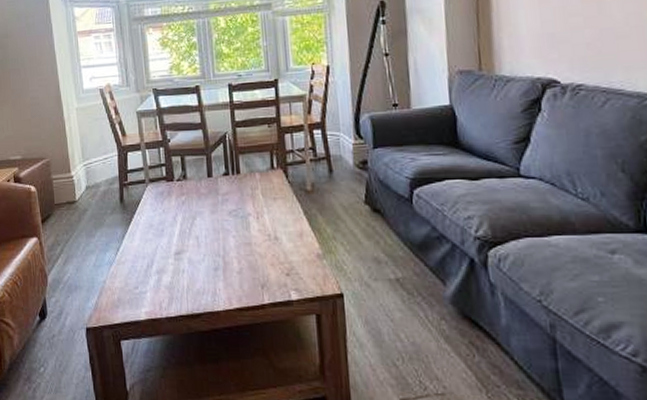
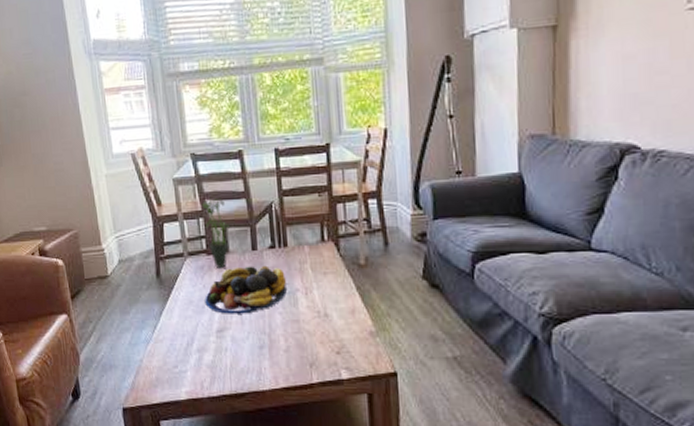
potted plant: none [160,128,188,194] -> present [199,197,231,268]
fruit bowl: none [164,191,240,237] -> present [205,265,287,314]

